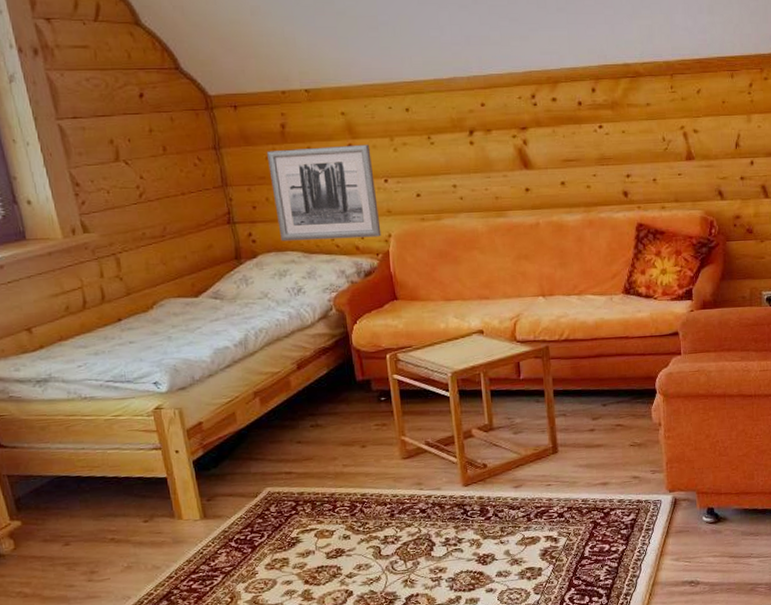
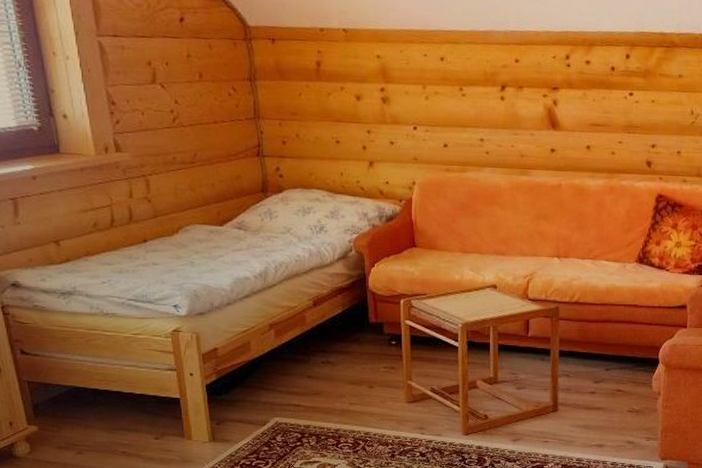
wall art: present [266,144,382,242] -> none [300,87,406,184]

